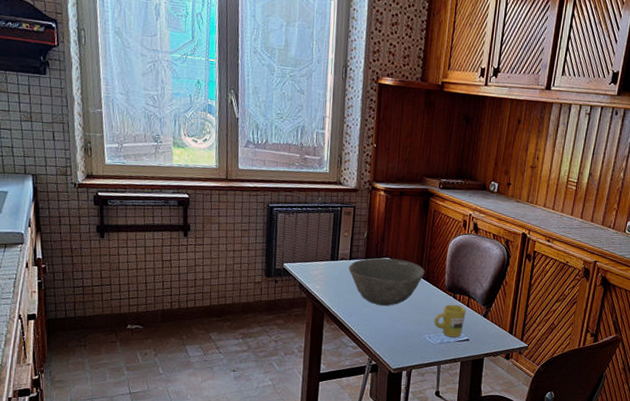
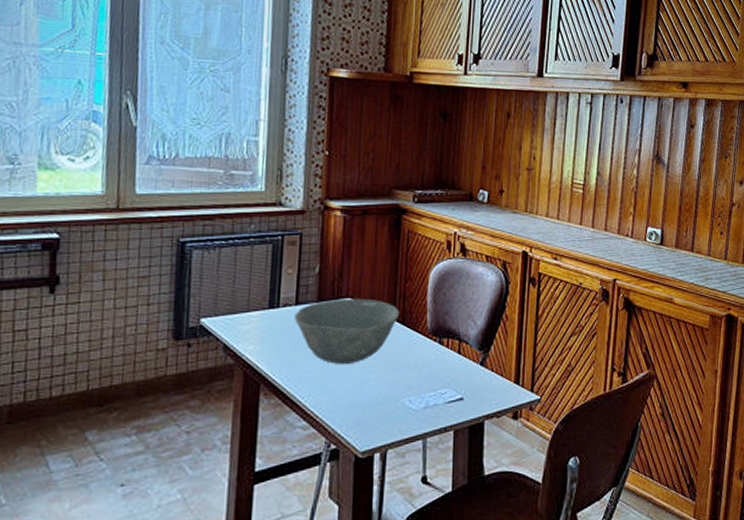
mug: present [434,304,466,338] -> none [415,352,457,398]

